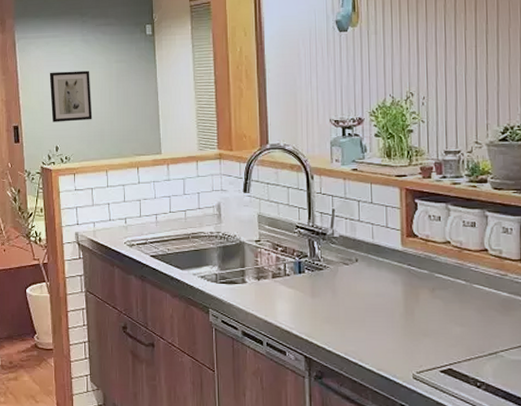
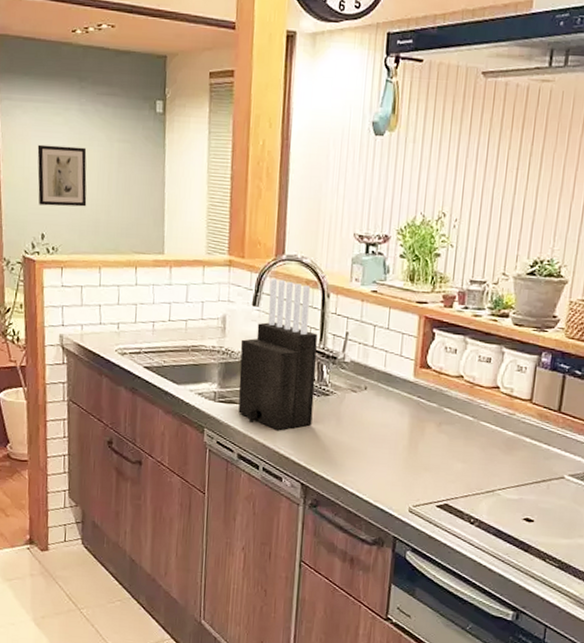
knife block: none [235,166,309,307] -> present [238,278,318,431]

